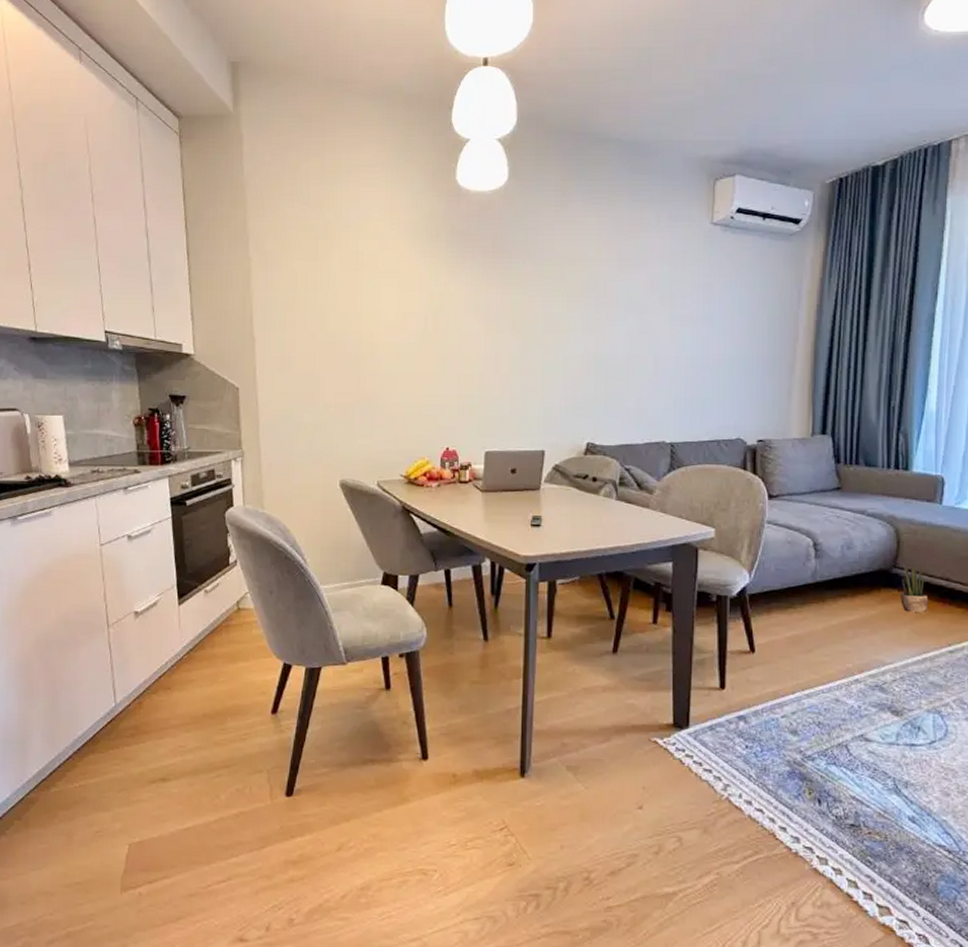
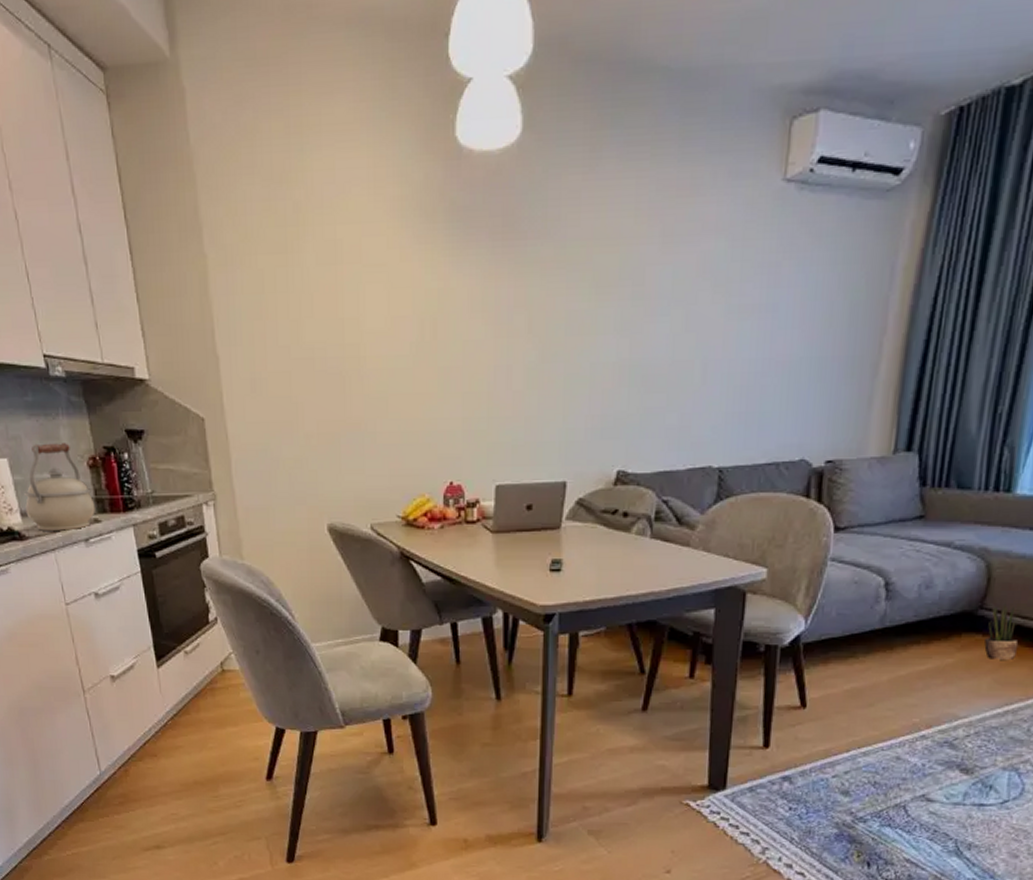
kettle: none [74,404,136,480] -> present [24,443,95,531]

